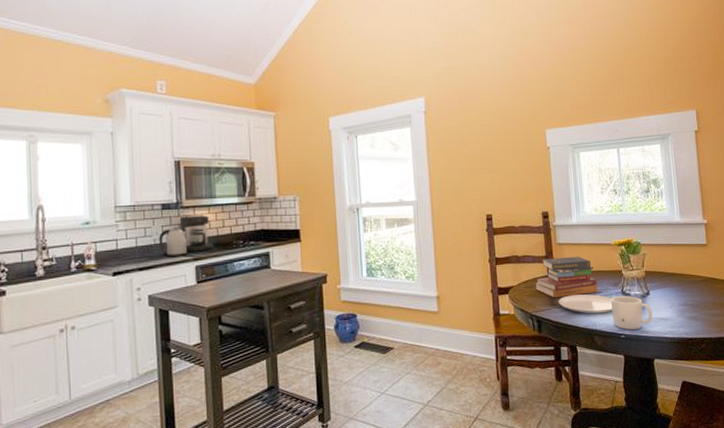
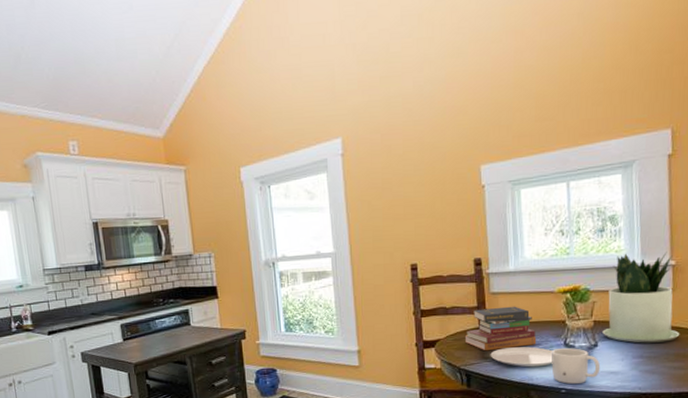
kettle: present [159,228,187,258] -> none [85,288,112,317]
coffee maker: present [179,215,214,253] -> none [102,275,136,312]
planter: none [653,212,715,292] -> present [602,252,680,343]

